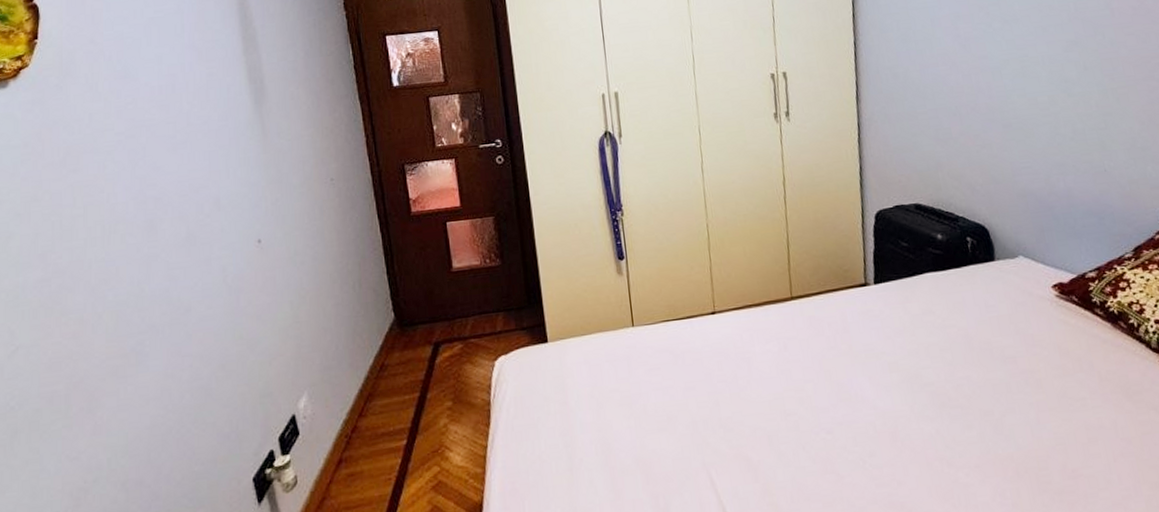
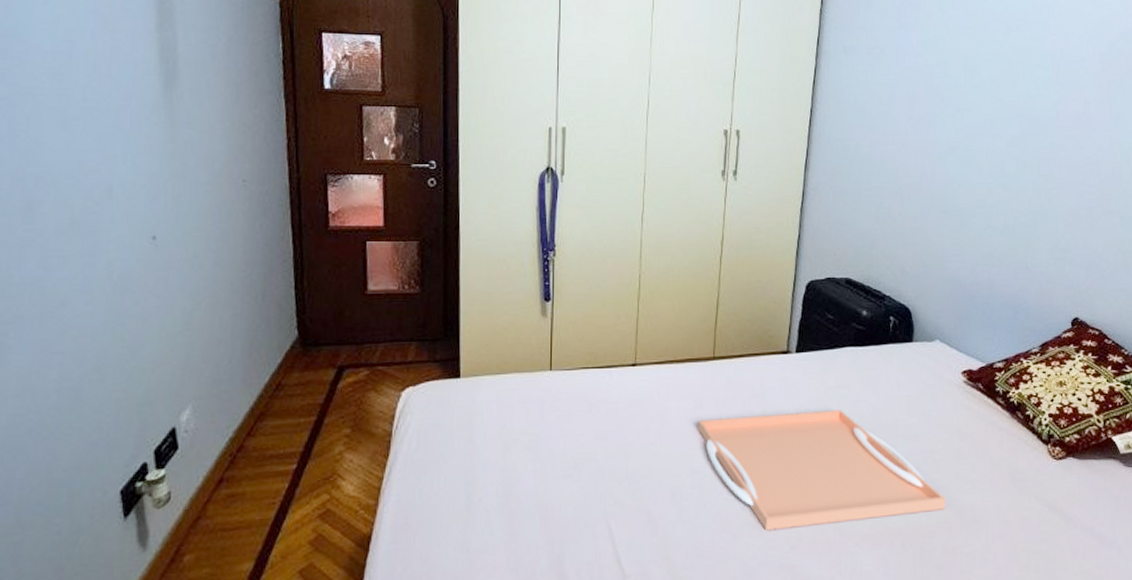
serving tray: none [784,337,1057,468] -> present [698,410,946,531]

